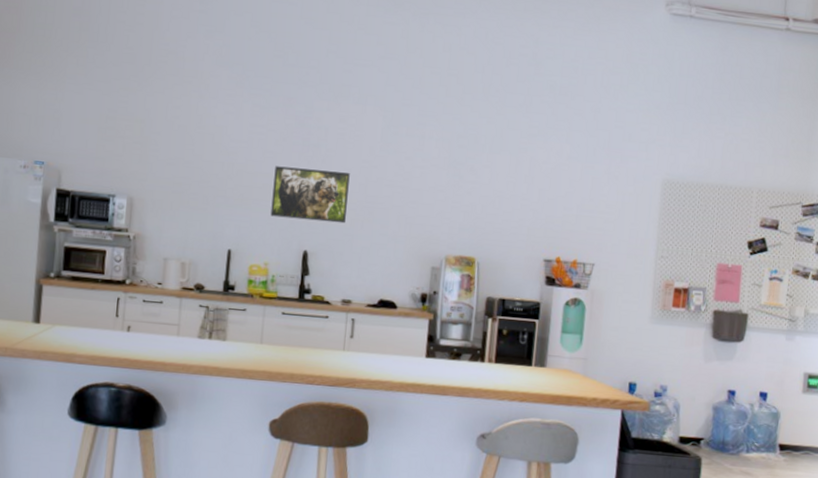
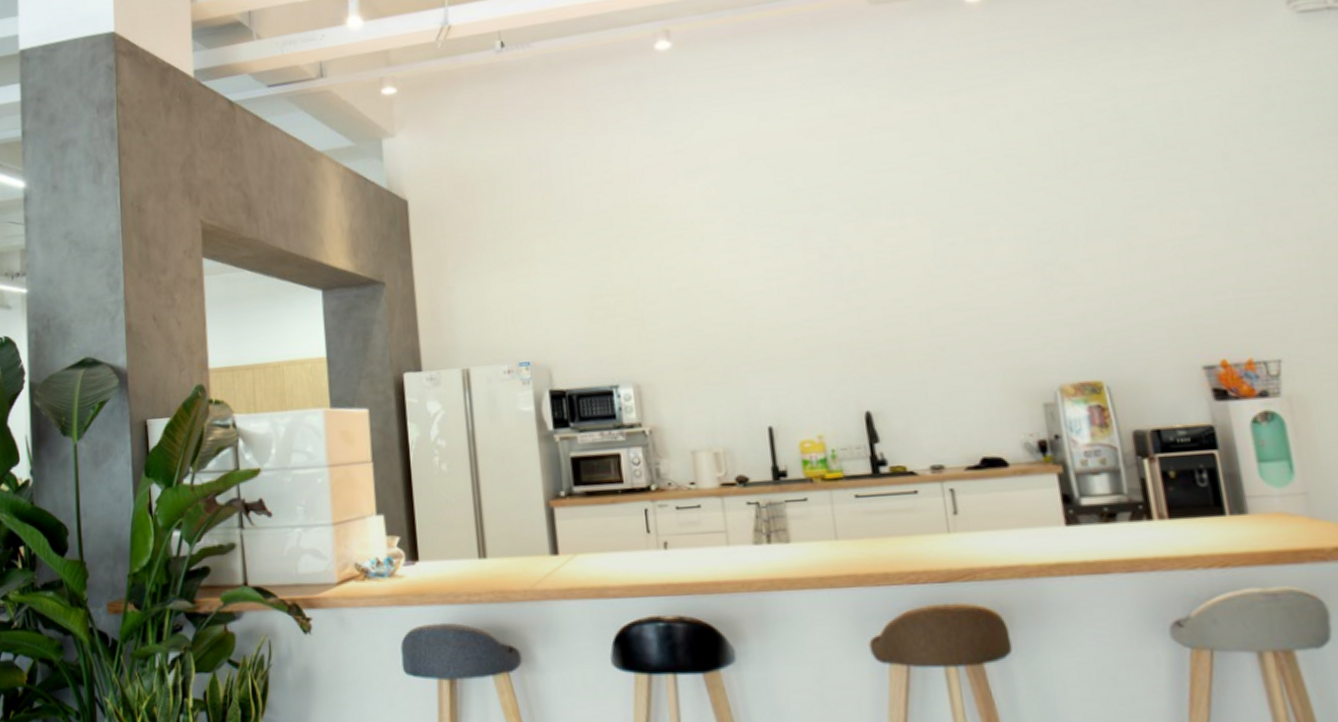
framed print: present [270,166,350,224] -> none [805,304,912,377]

